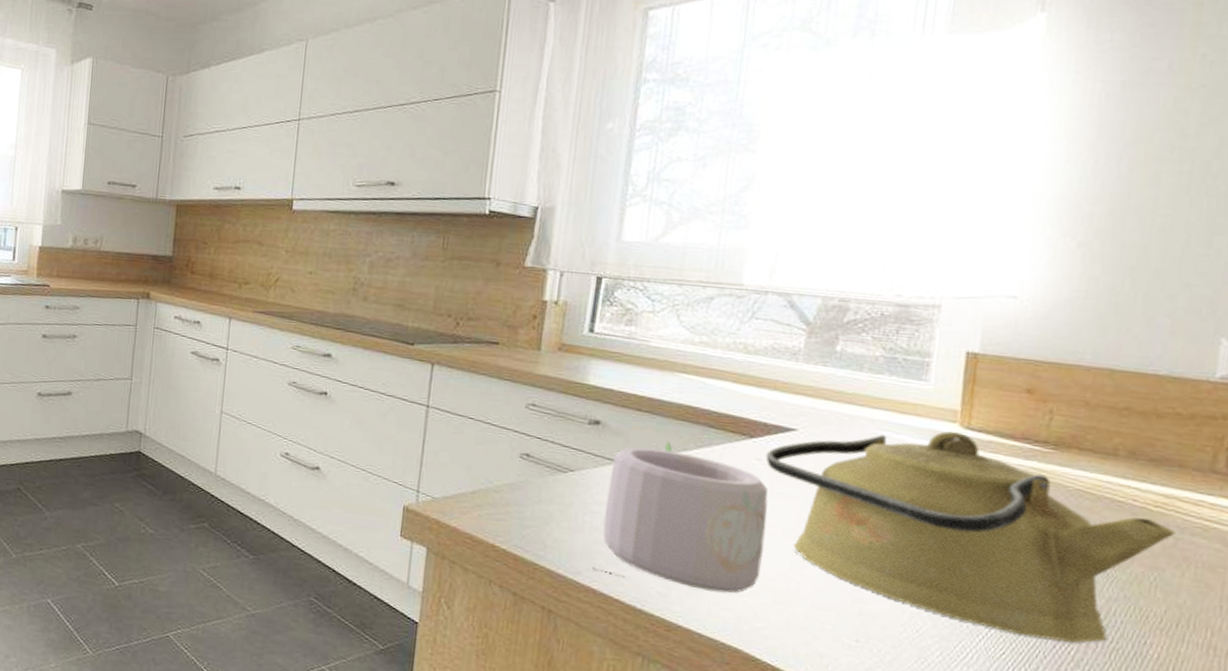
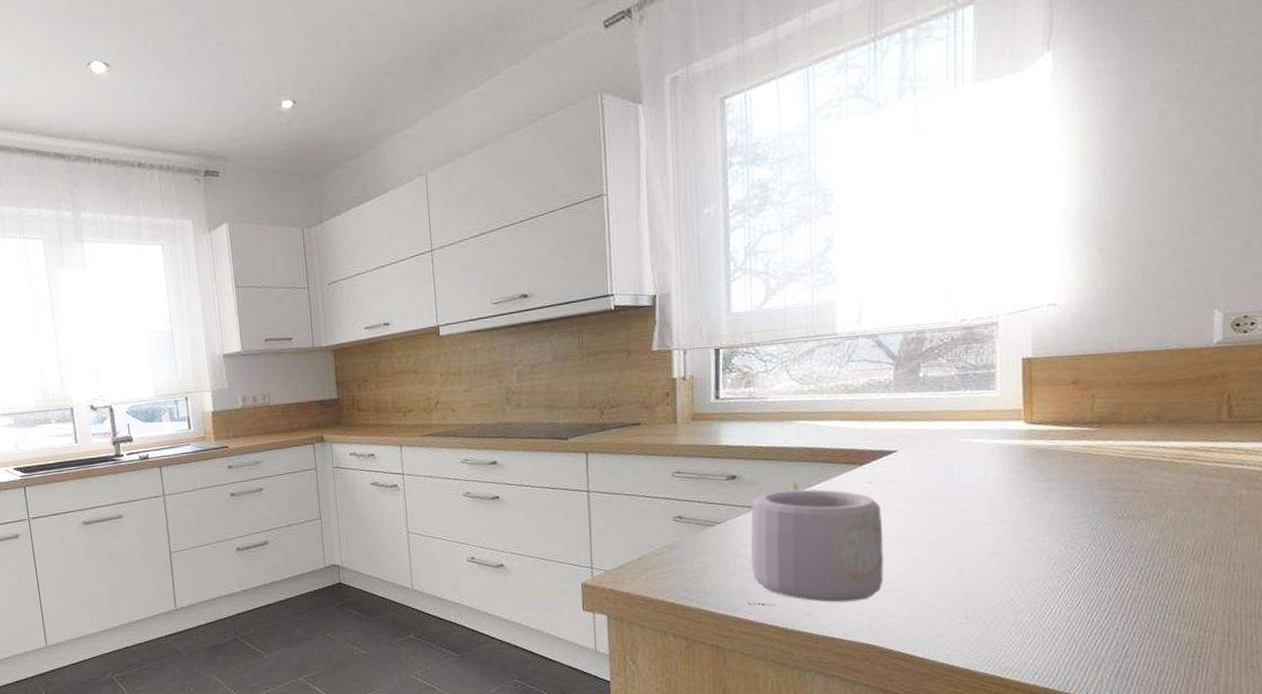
kettle: present [765,431,1177,643] -> none [875,428,1197,586]

